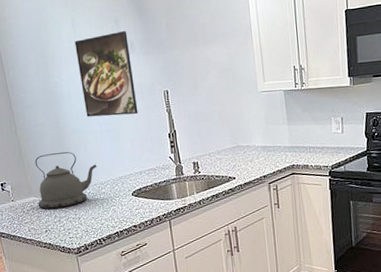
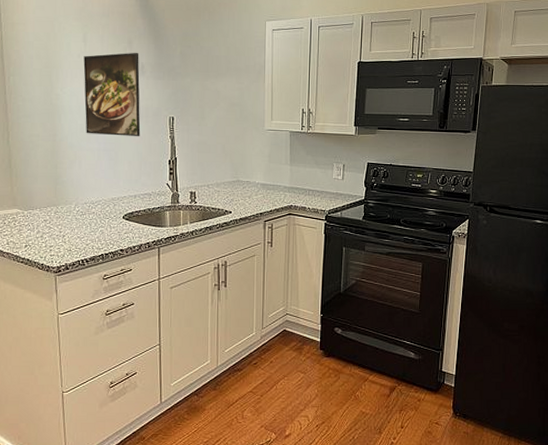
kettle: present [35,152,97,209] -> none [21,166,90,223]

